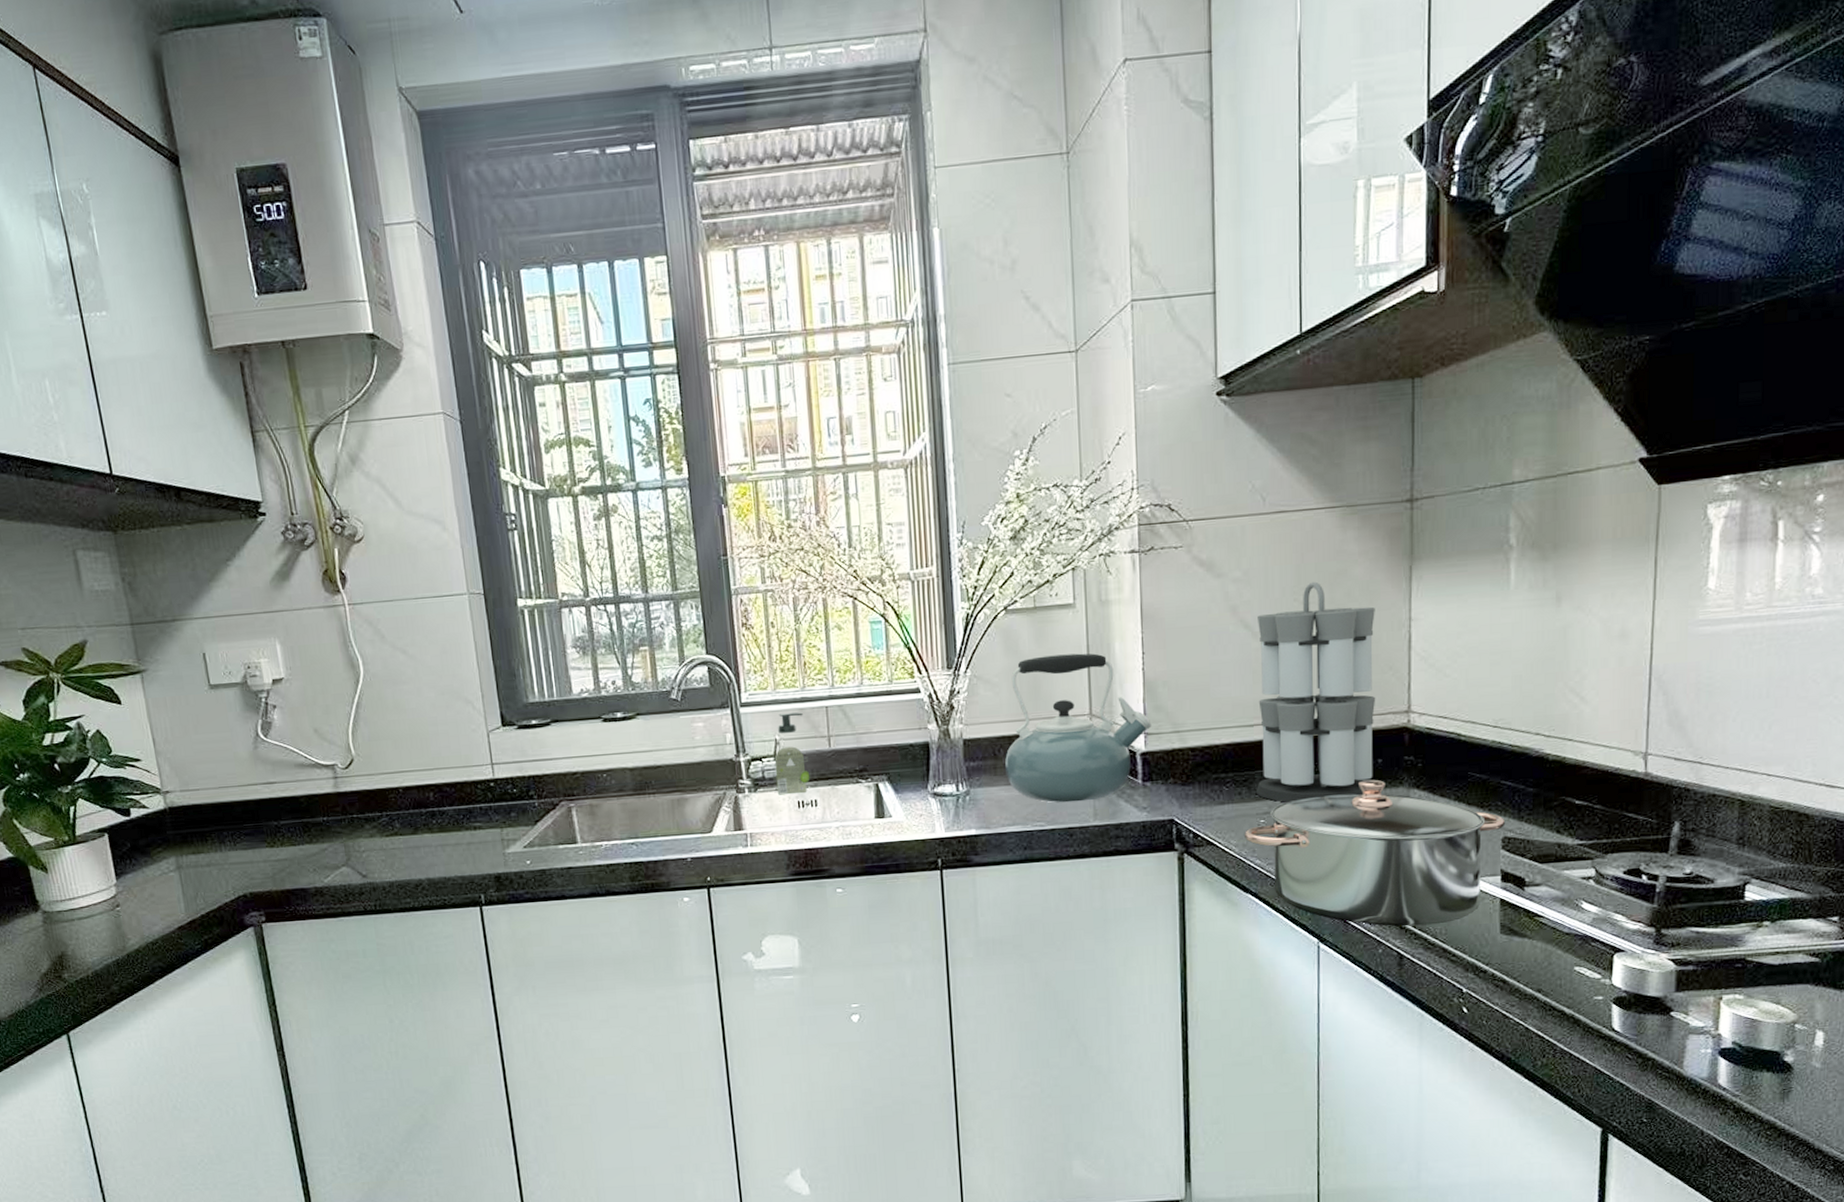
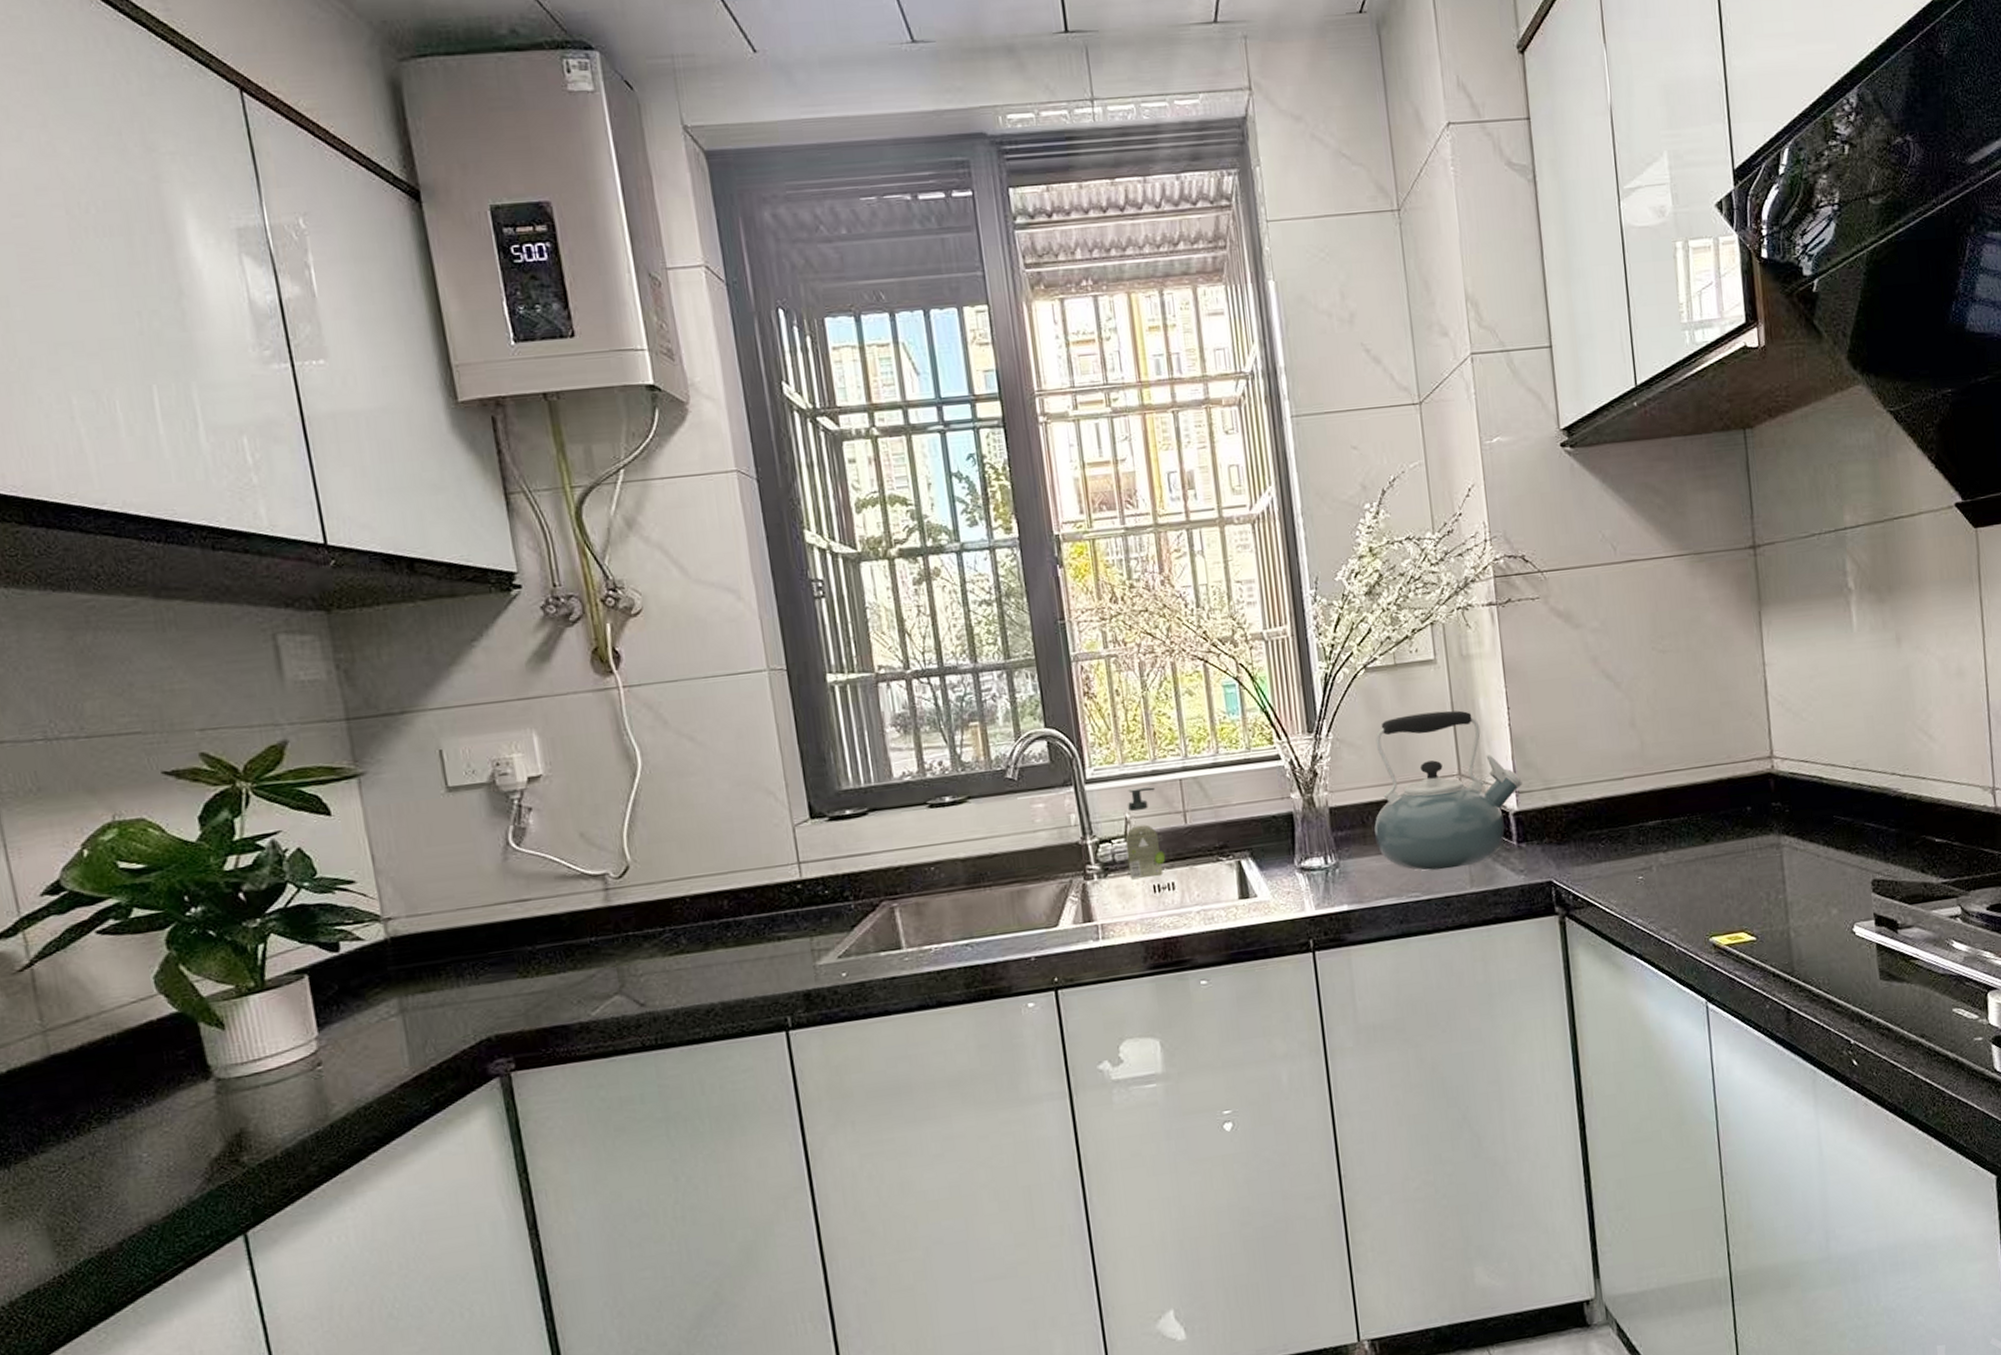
cooking pot: present [1243,779,1506,927] -> none [1623,828,1874,980]
spice rack: present [1255,581,1376,802] -> none [1618,629,1744,857]

